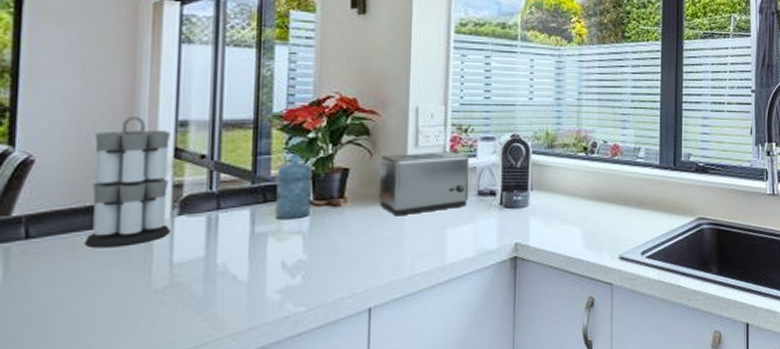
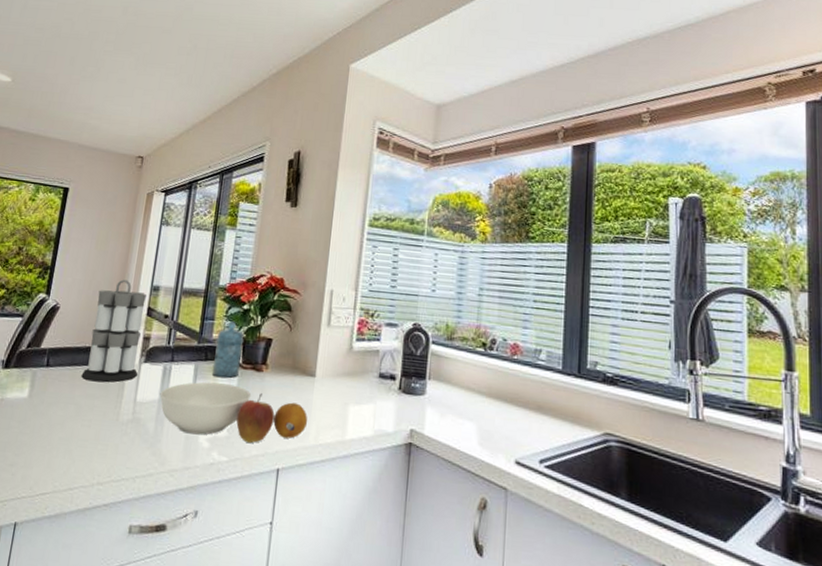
bowl: none [206,226,328,289] -> present [160,382,251,435]
fruit: none [312,230,360,287] -> present [236,393,275,444]
fruit: none [359,235,401,274] -> present [273,402,308,439]
toaster: present [379,151,470,216] -> none [293,330,374,388]

